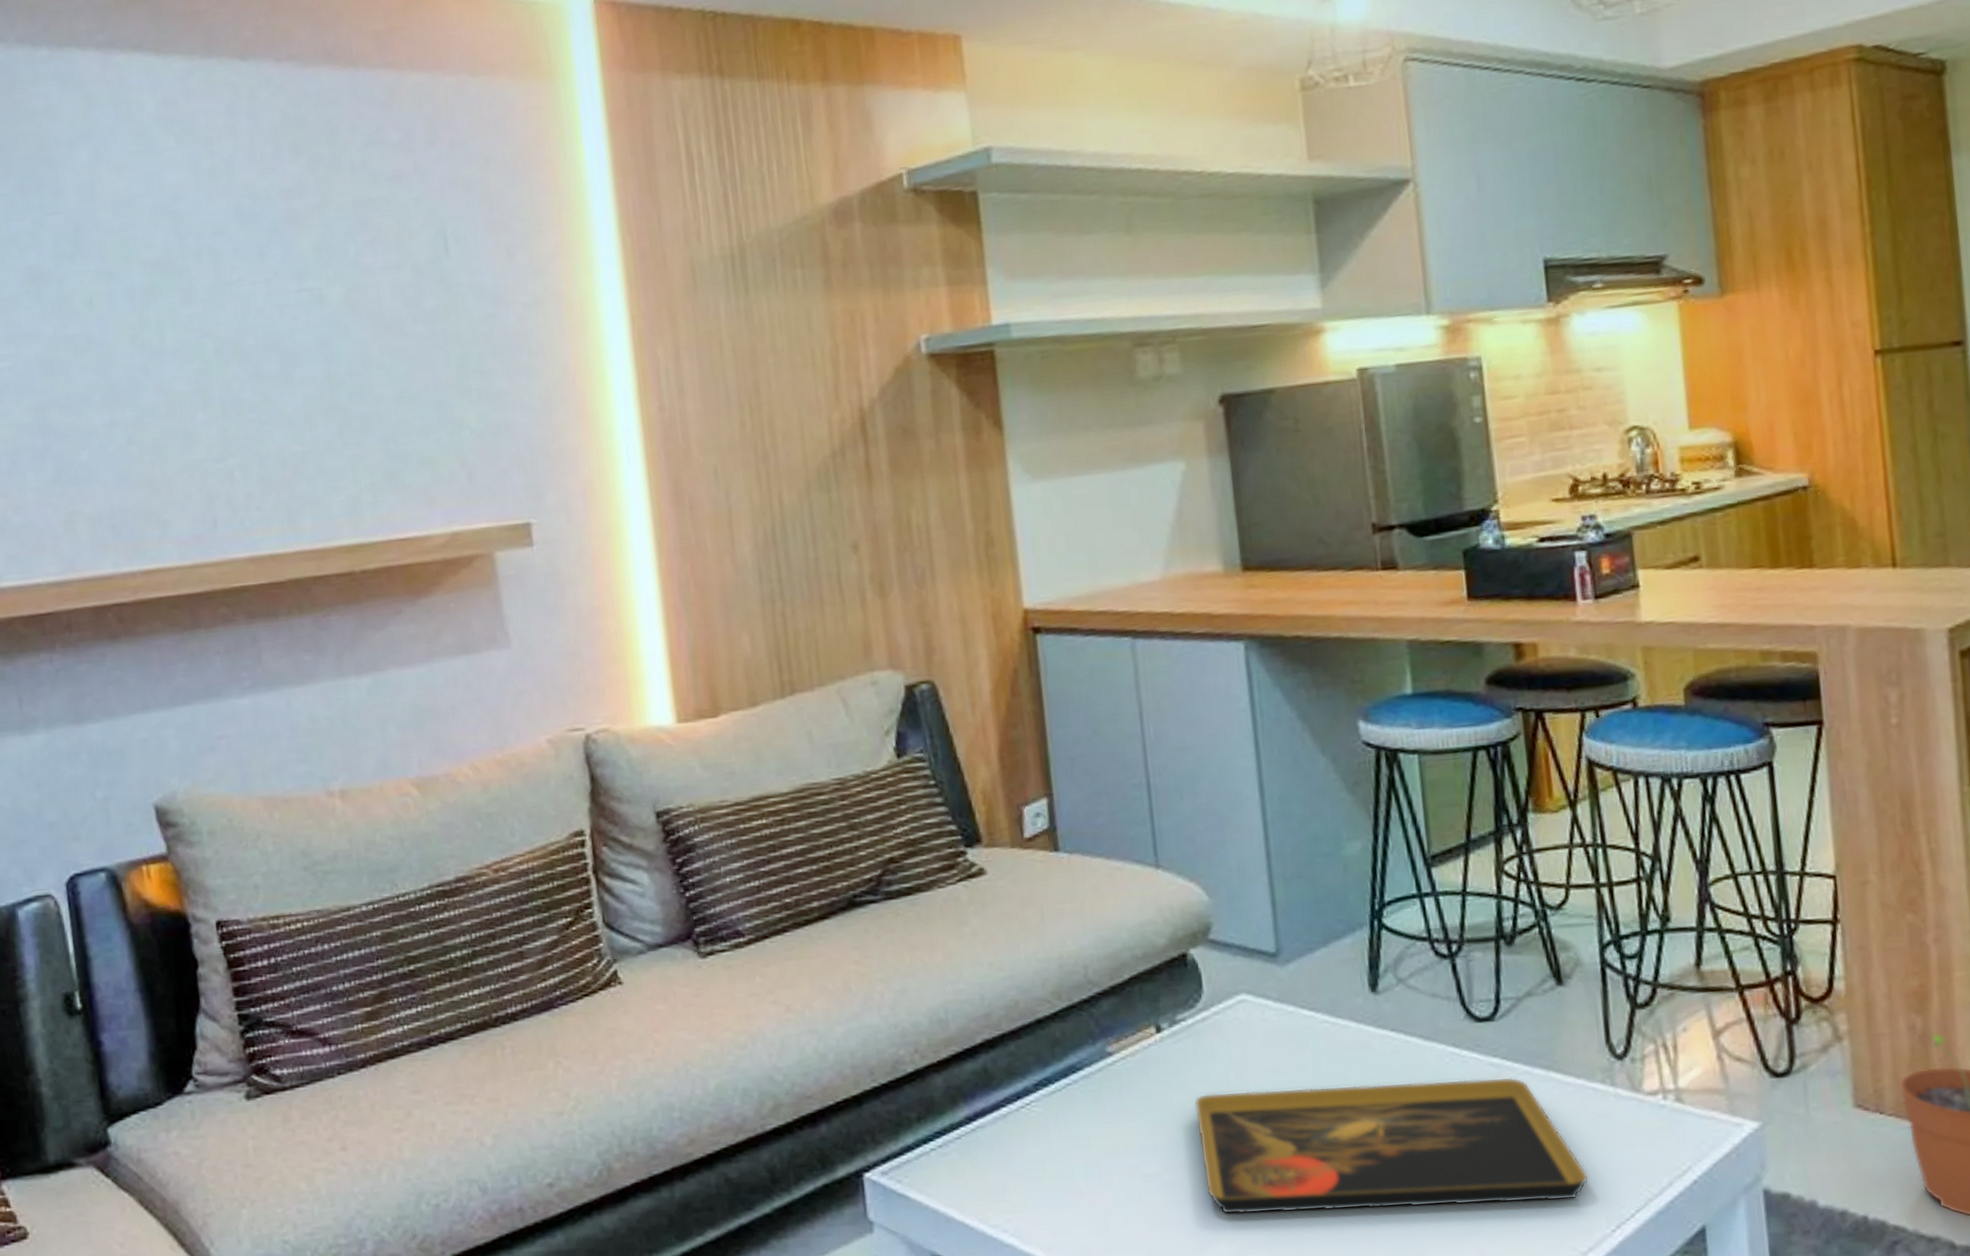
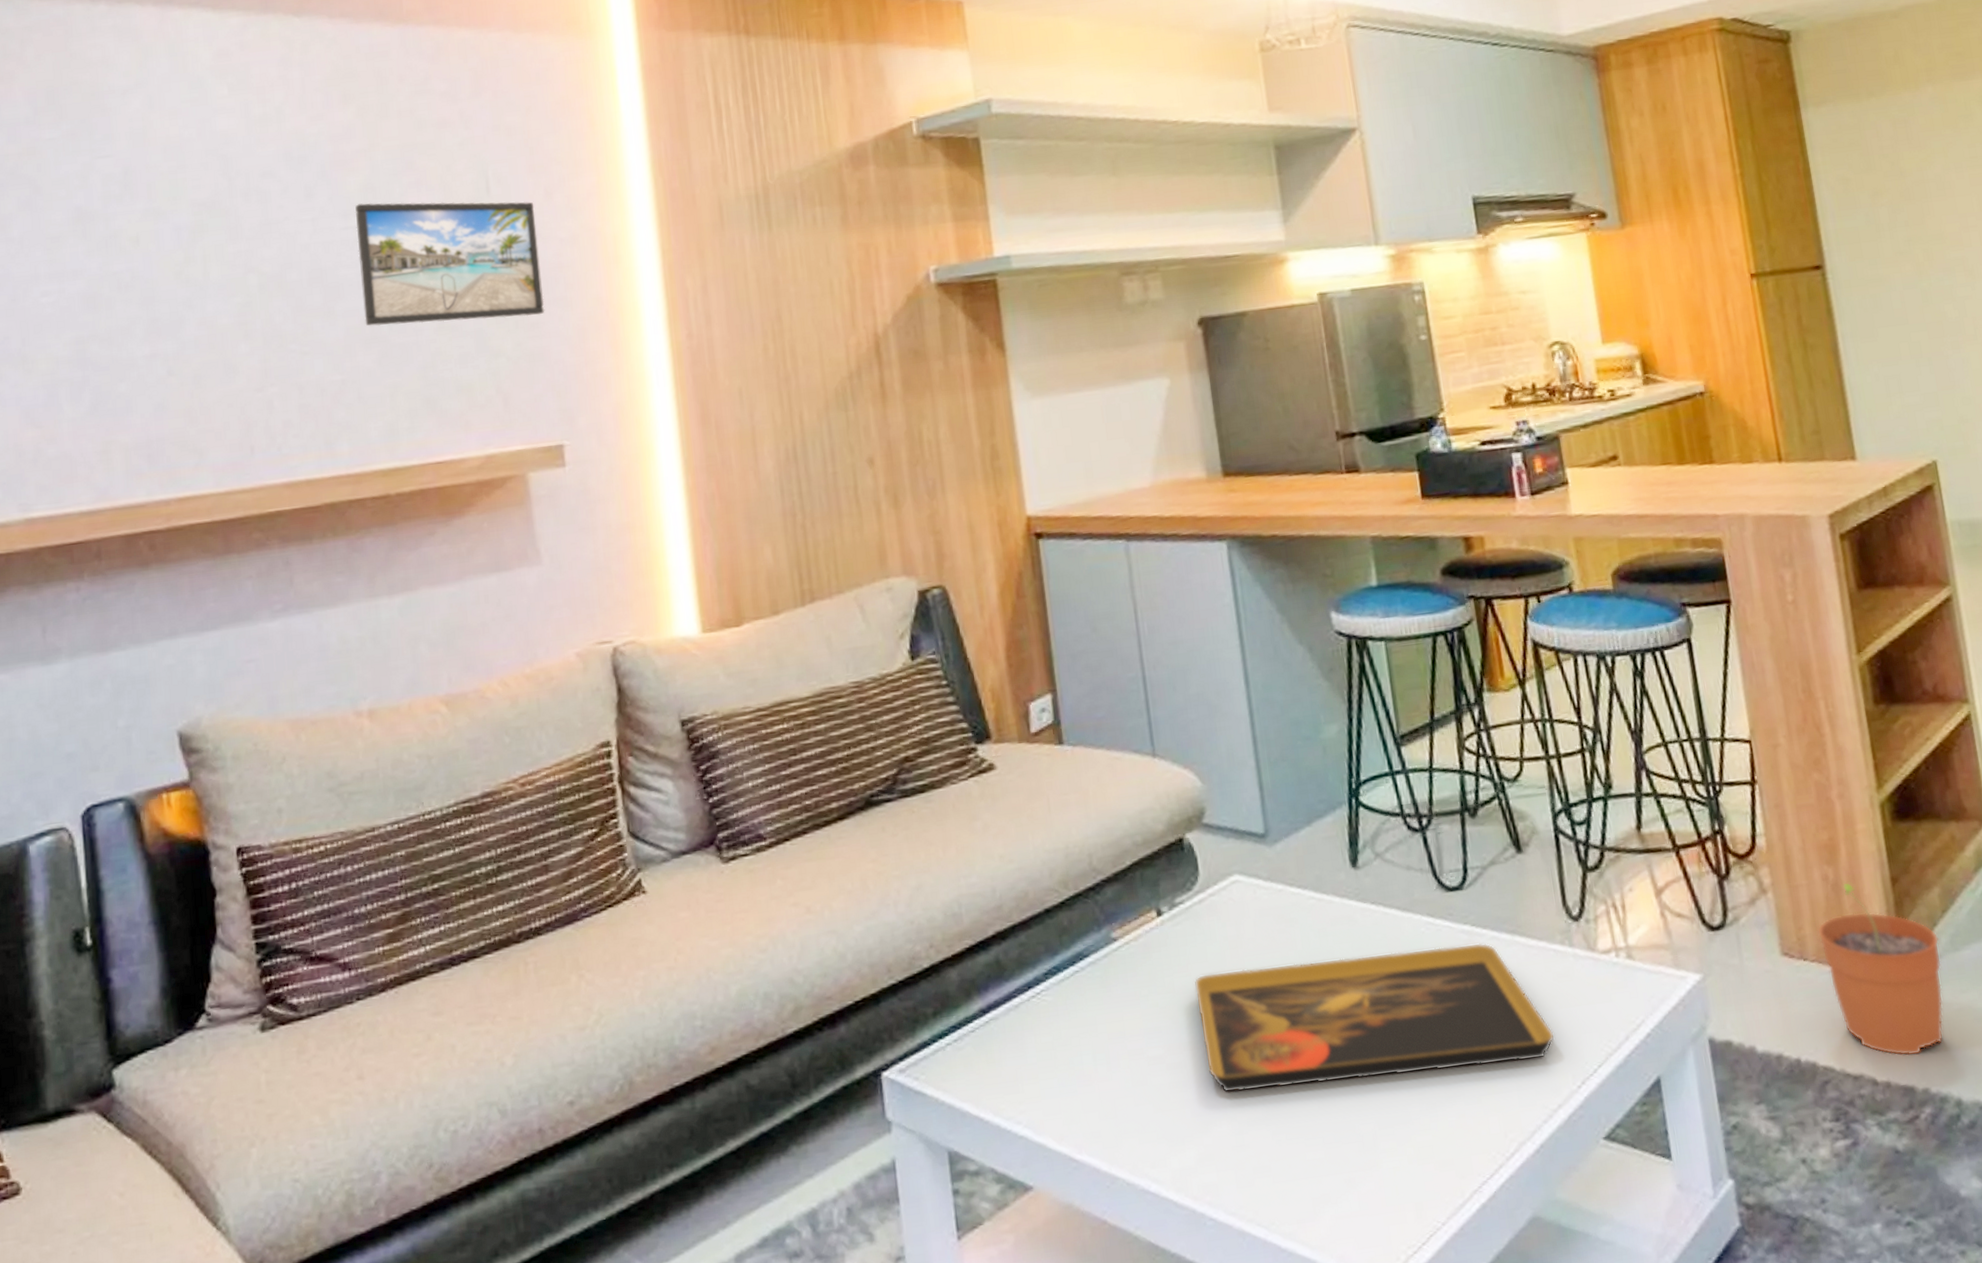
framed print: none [310,262,509,395] -> present [355,201,545,326]

